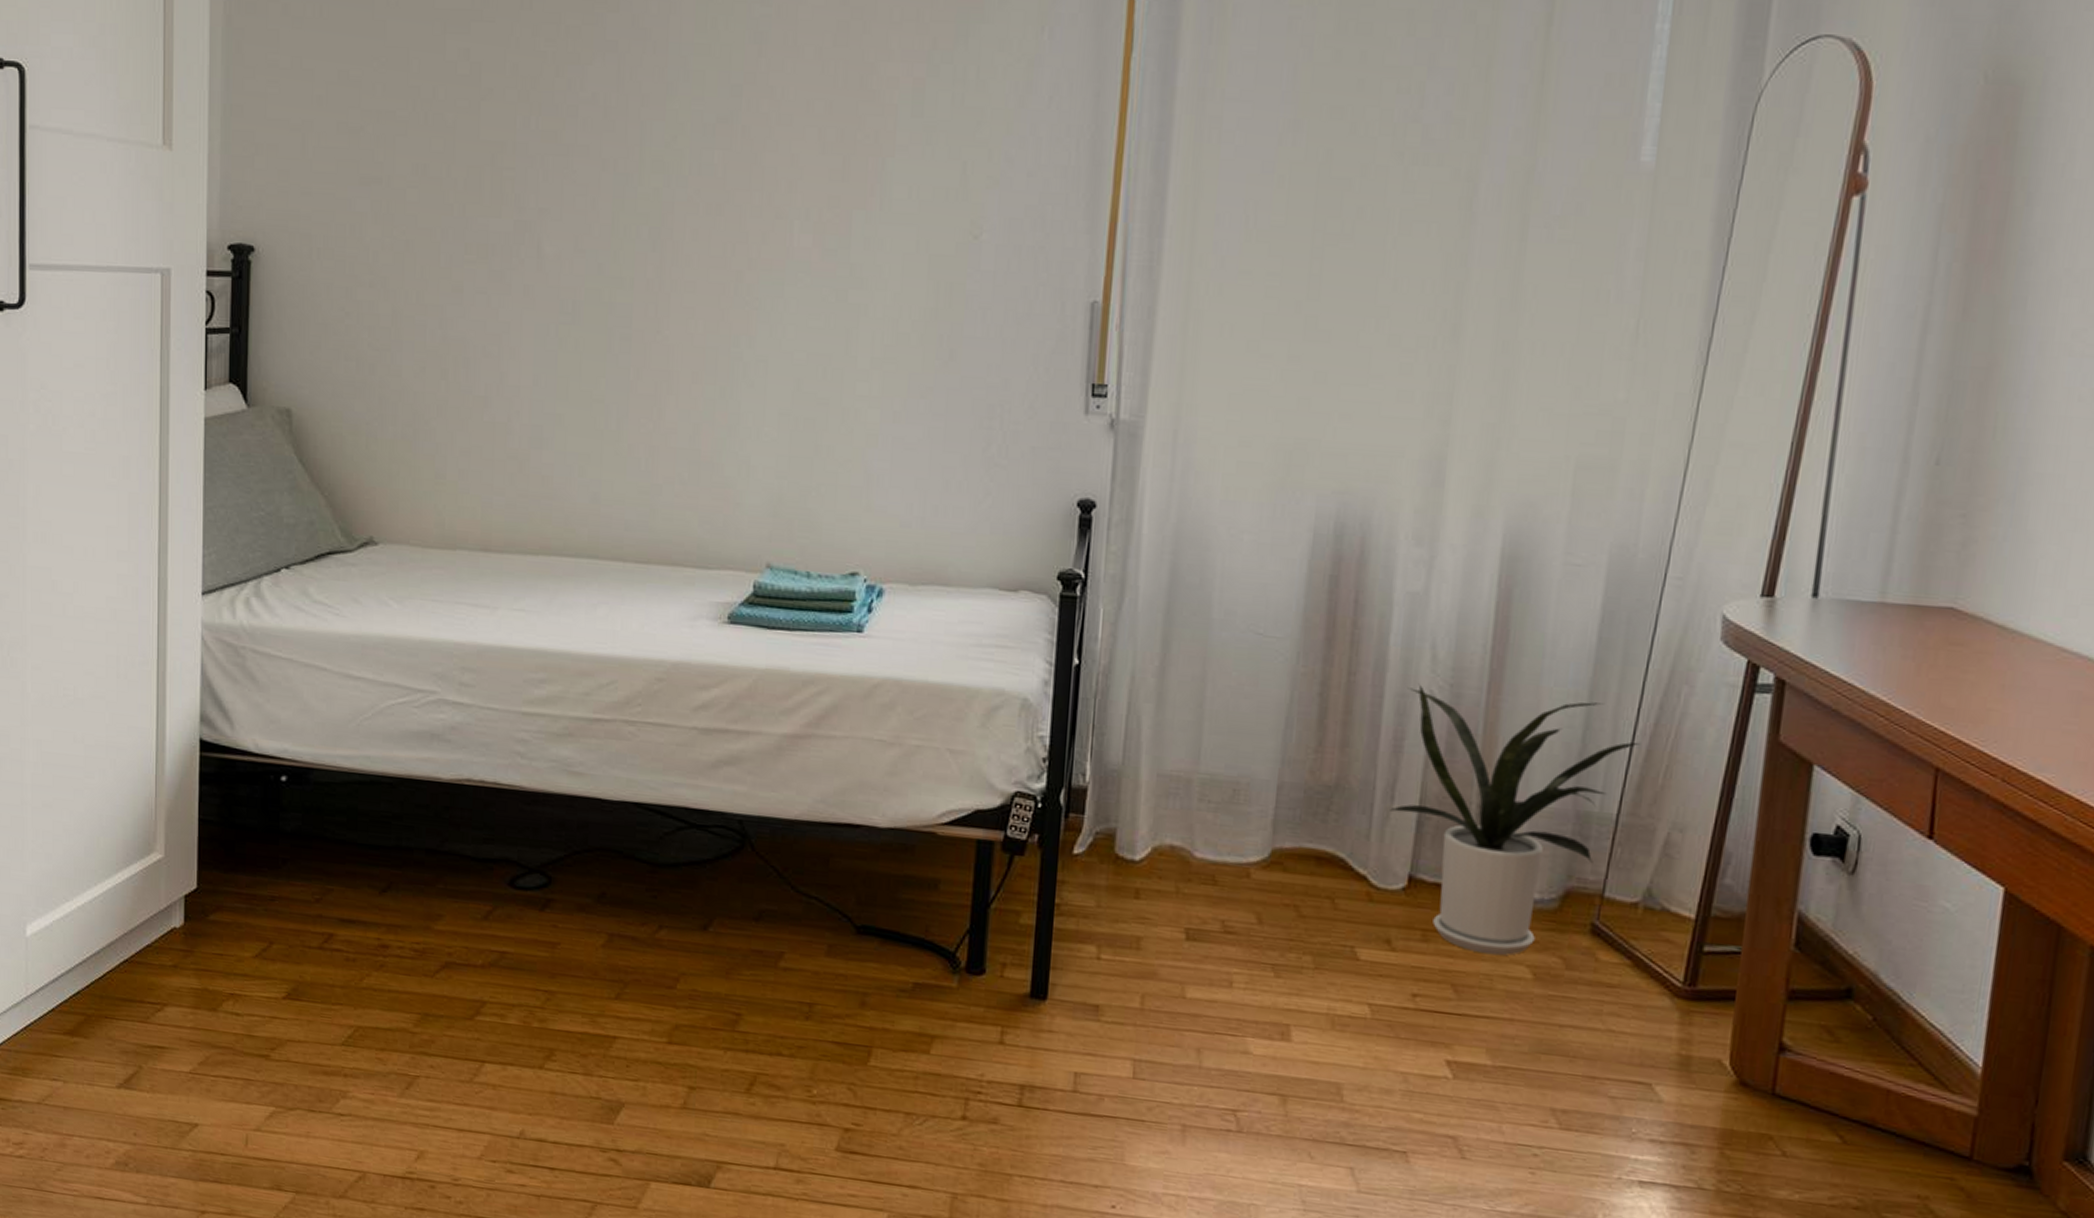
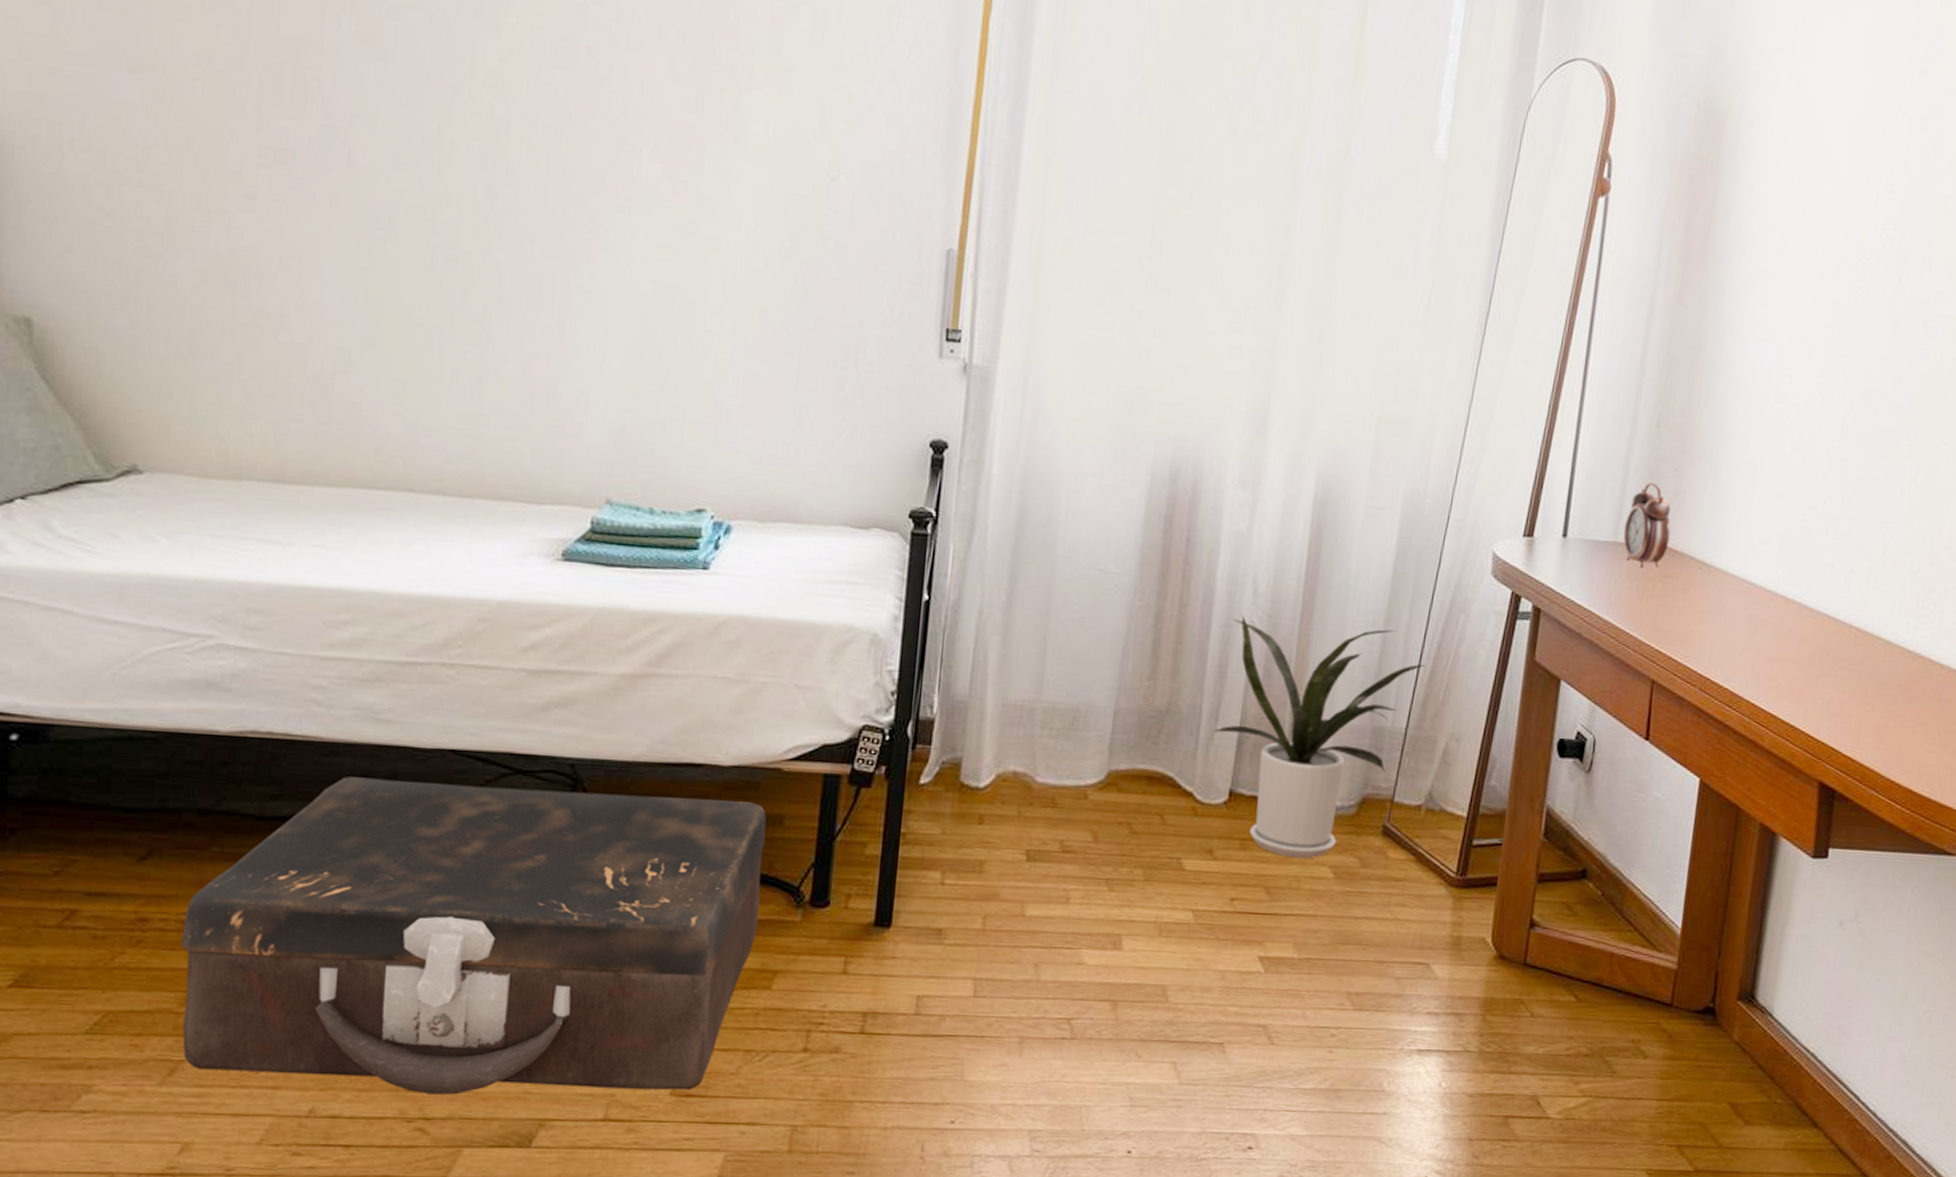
suitcase: none [415,824,922,1148] -> present [181,777,767,1095]
alarm clock: none [1893,531,1958,633] -> present [1623,482,1671,568]

